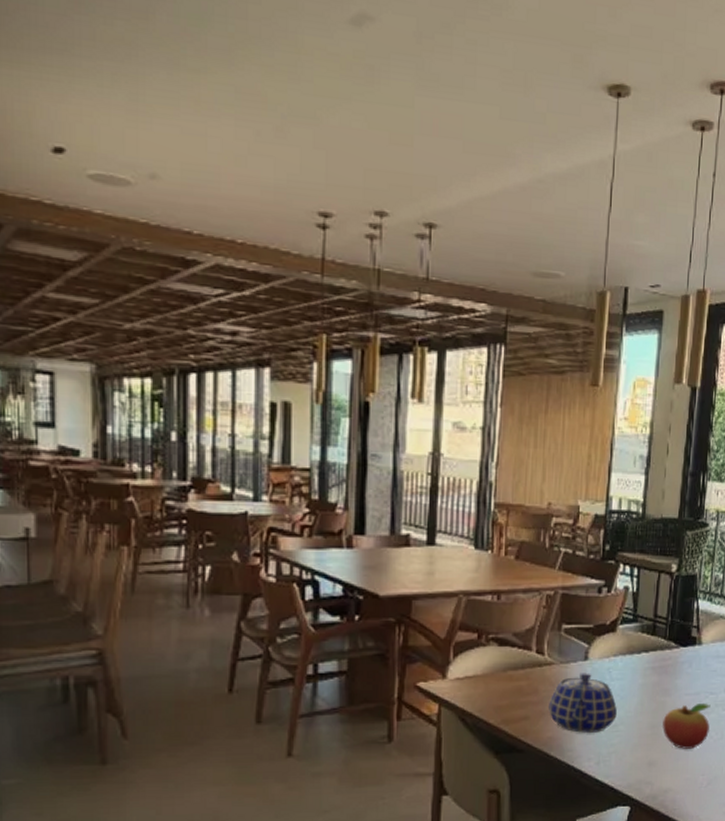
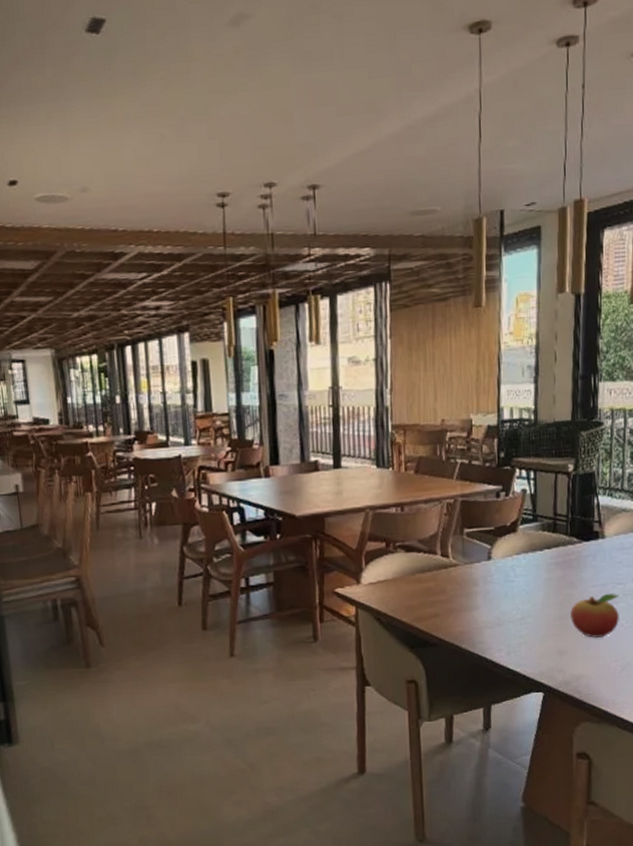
teapot: present [549,673,617,733] -> none [457,571,523,627]

